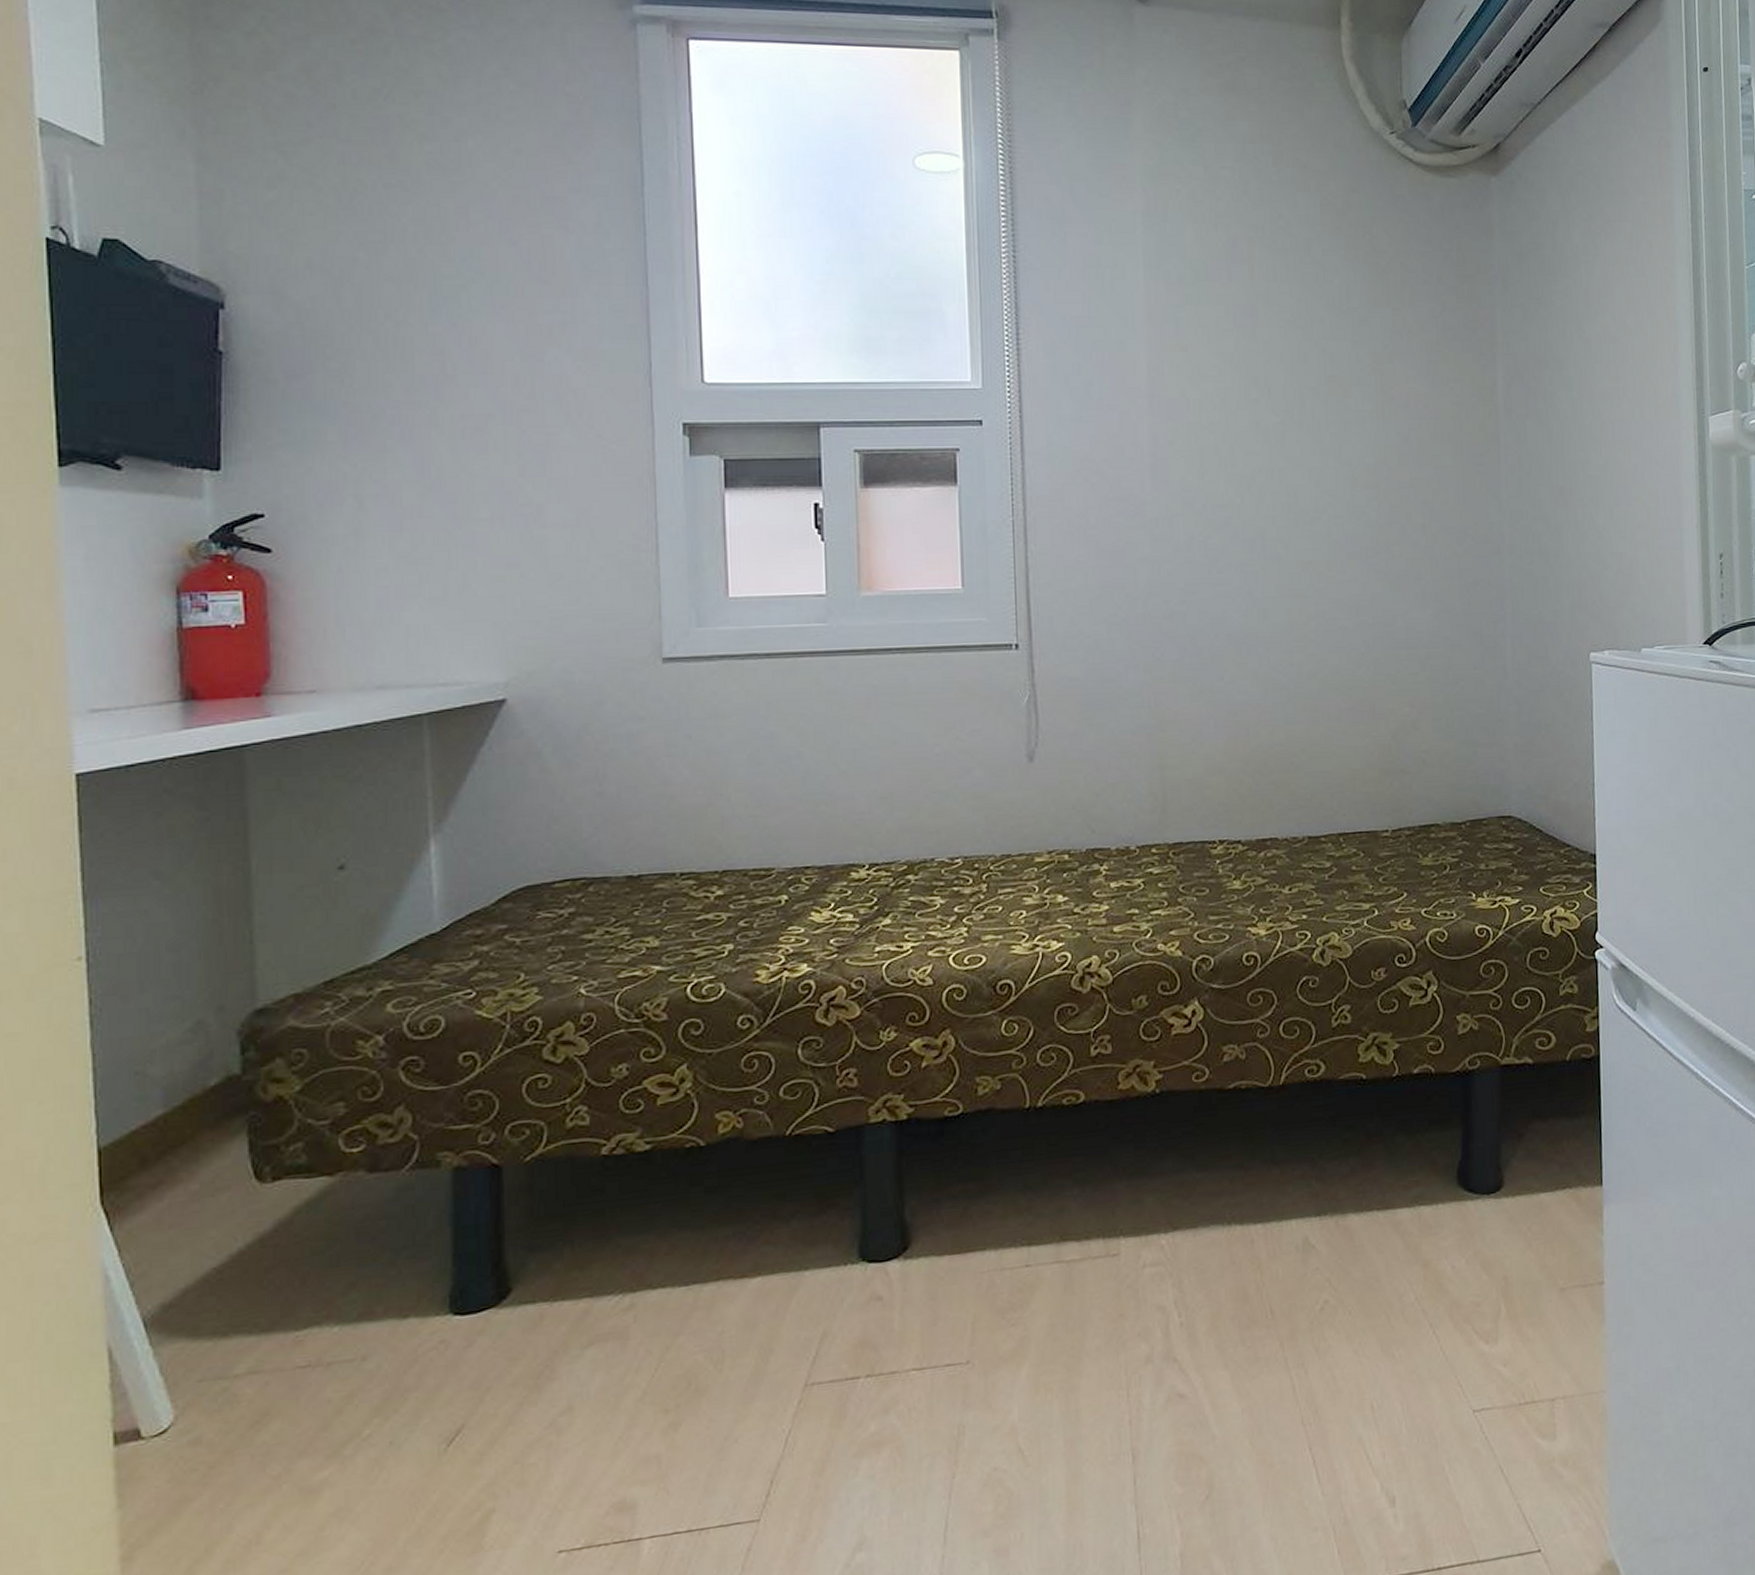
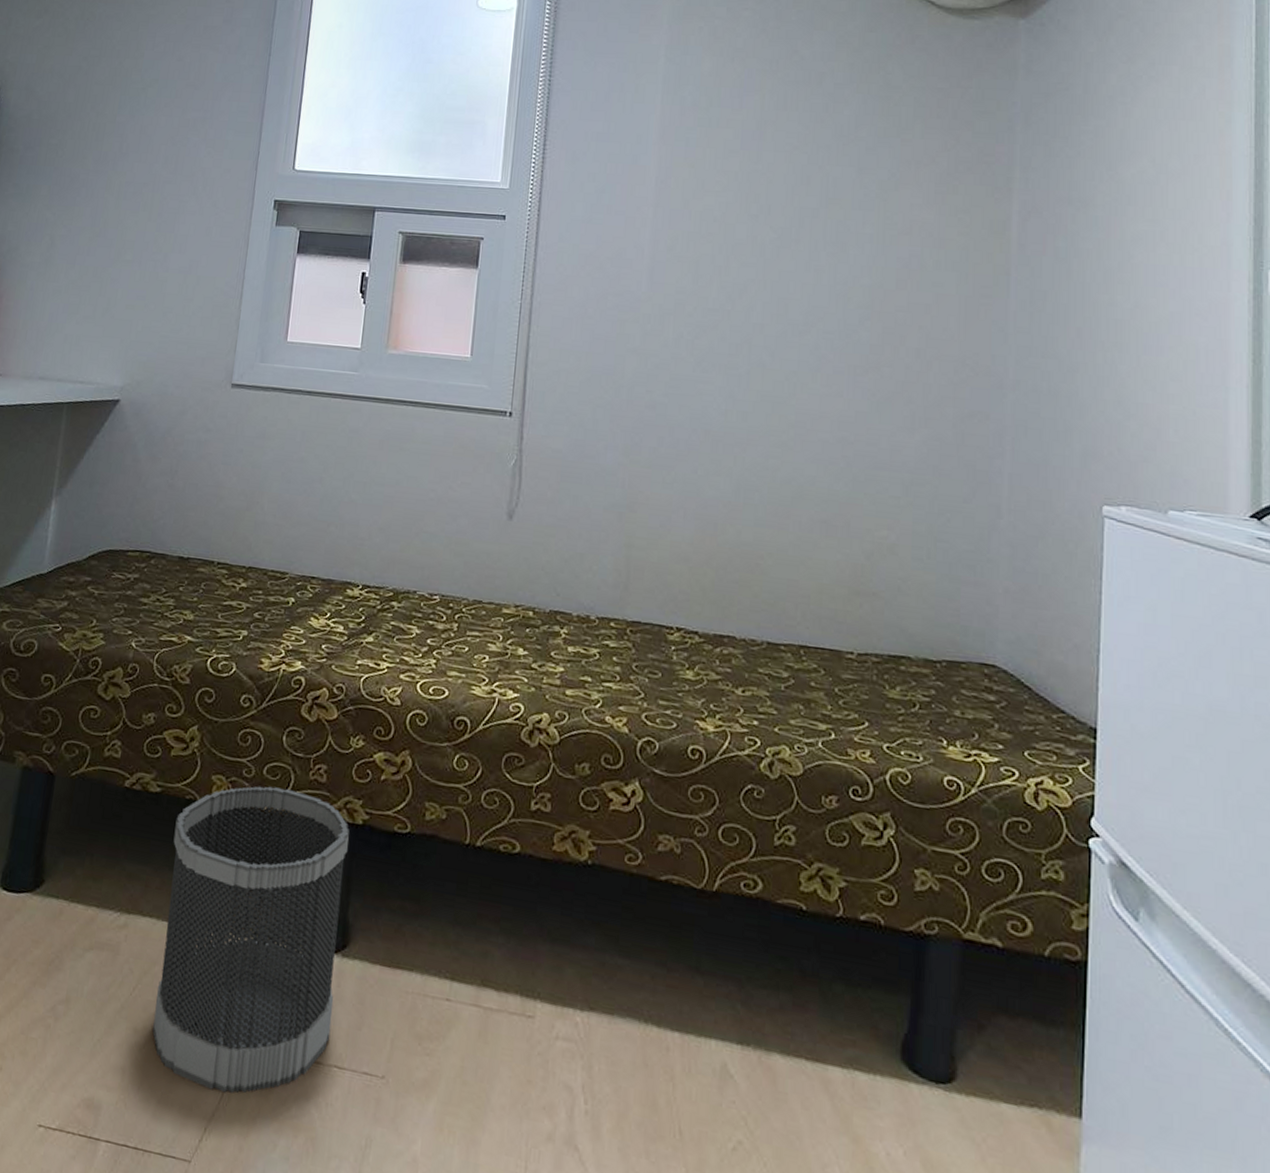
wastebasket: none [677,1104,903,1442] -> present [152,786,349,1093]

